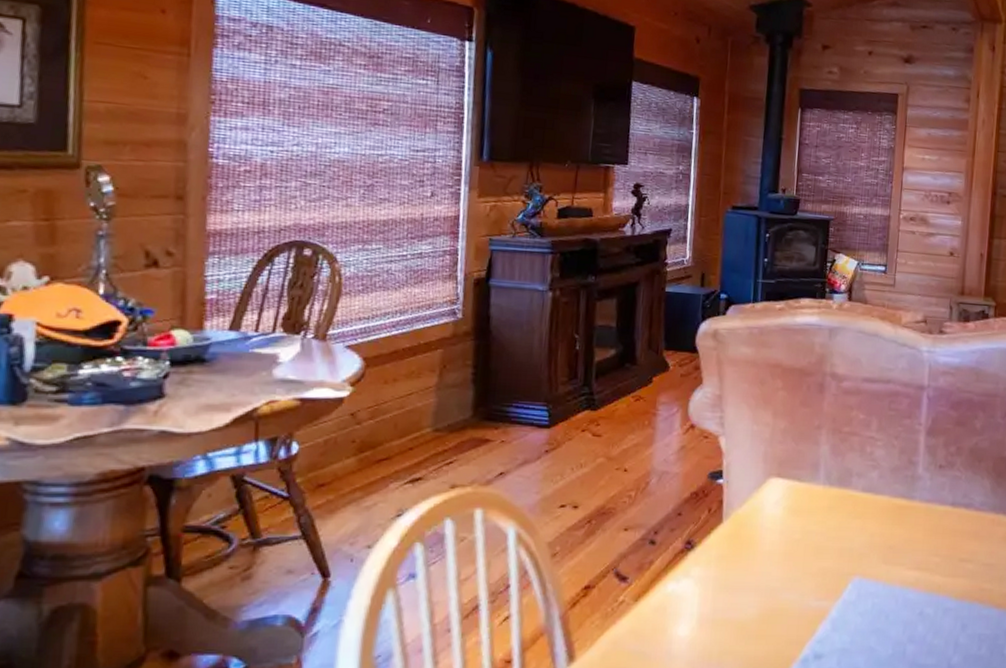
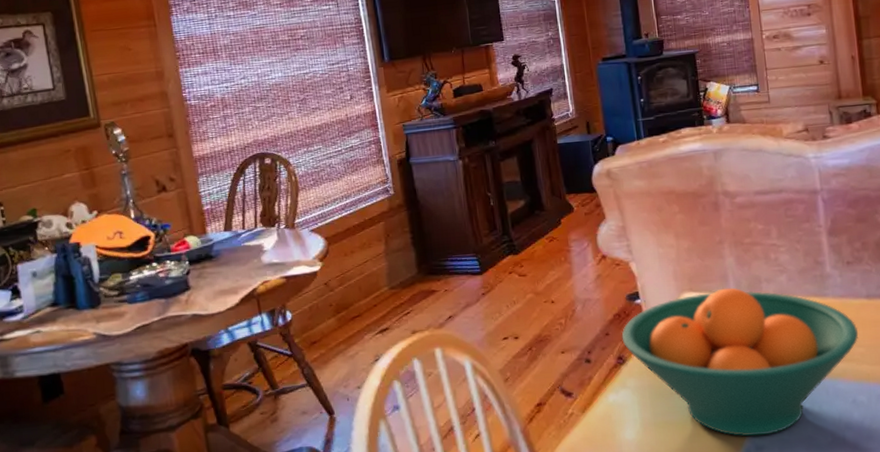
fruit bowl: none [694,477,938,643] -> present [621,287,859,437]

